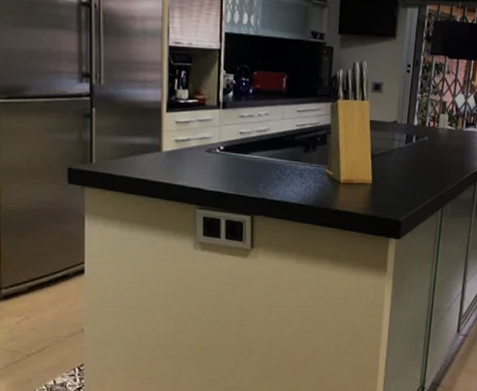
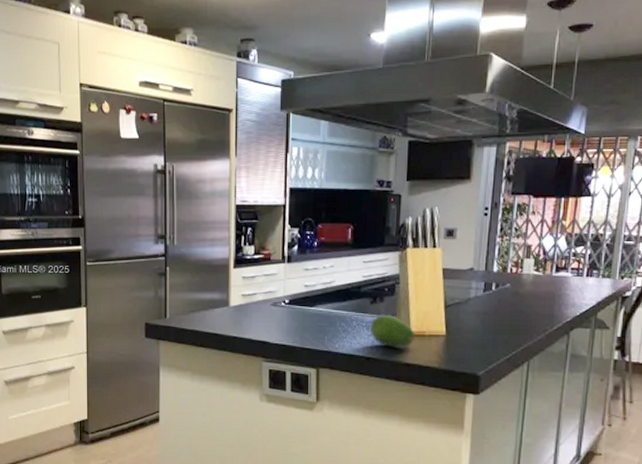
fruit: none [303,162,345,195] -> present [370,314,415,347]

